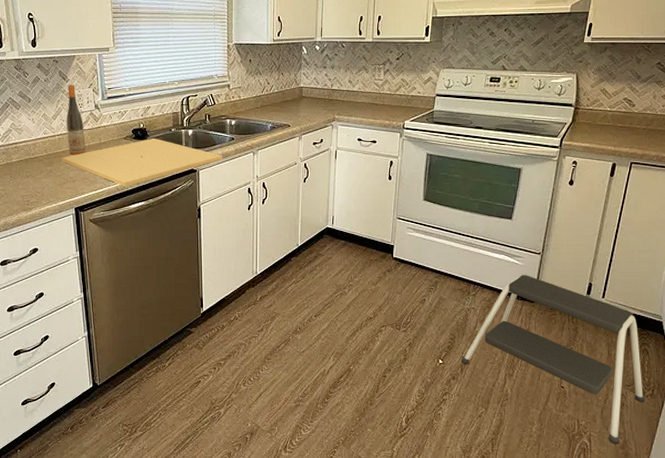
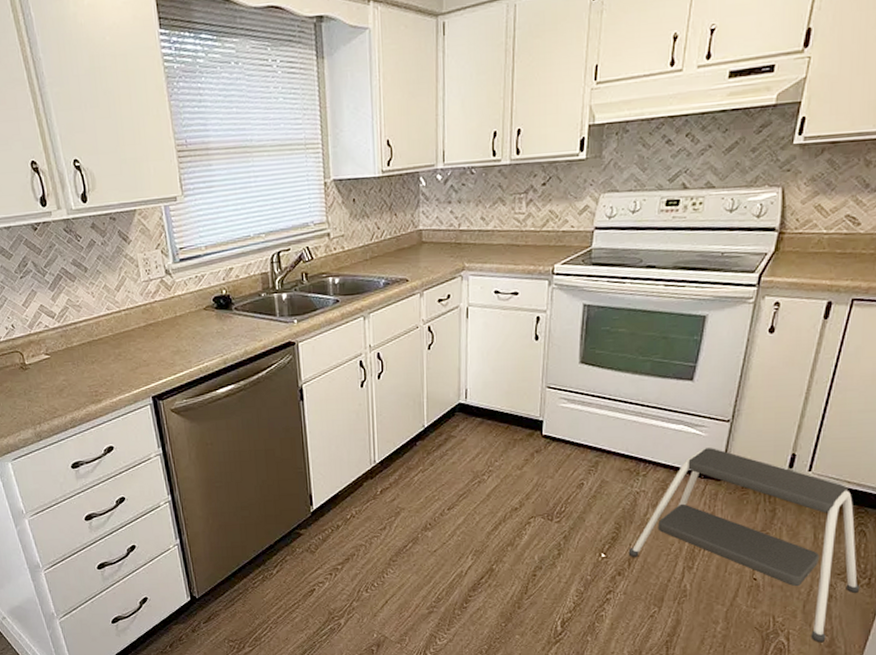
cutting board: present [62,139,222,187] -> none [131,307,326,368]
wine bottle: present [66,84,86,155] -> none [130,245,159,334]

